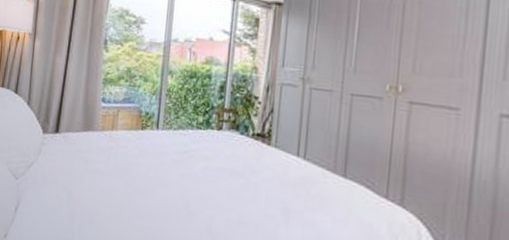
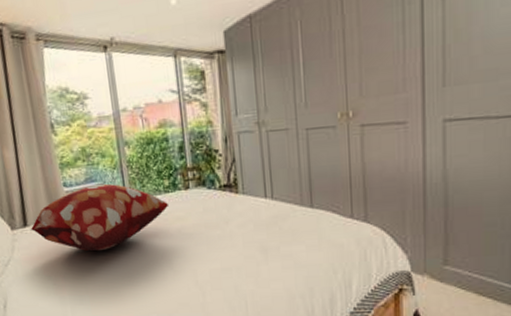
decorative pillow: none [60,106,199,174] -> present [30,184,170,251]

